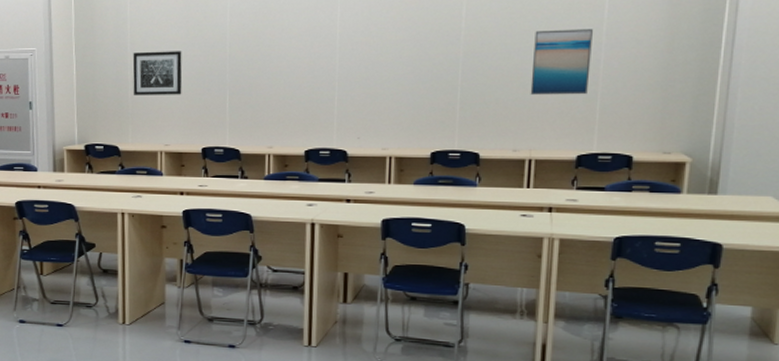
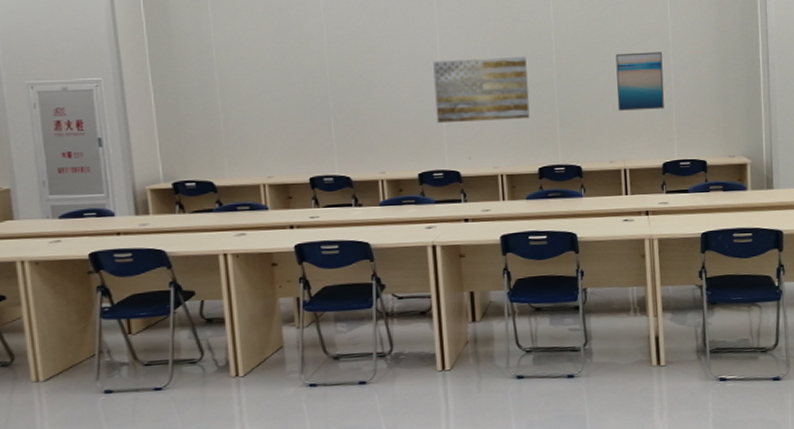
wall art: present [132,51,182,95] -> none [221,78,282,126]
wall art: none [329,32,431,101] -> present [433,56,530,124]

